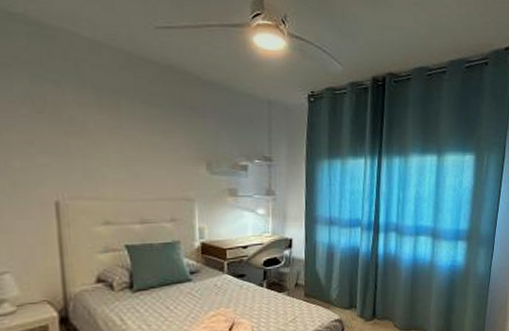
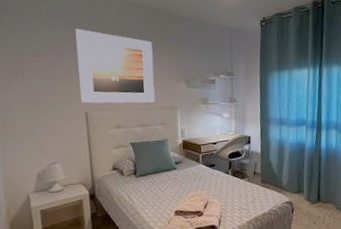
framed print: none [41,82,163,192] -> present [75,28,155,104]

